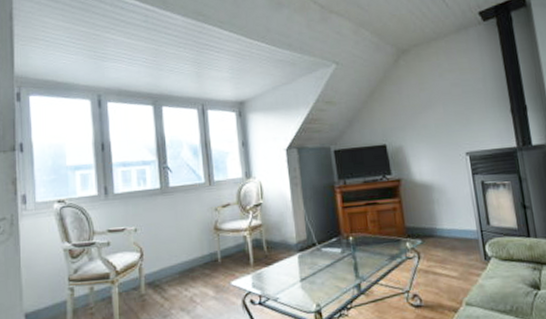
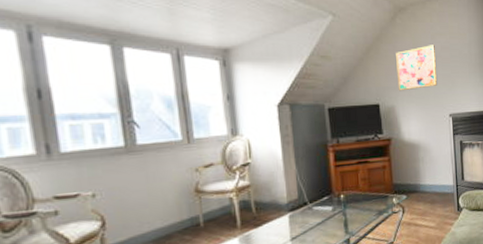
wall art: none [401,82,450,131] -> present [396,45,438,91]

